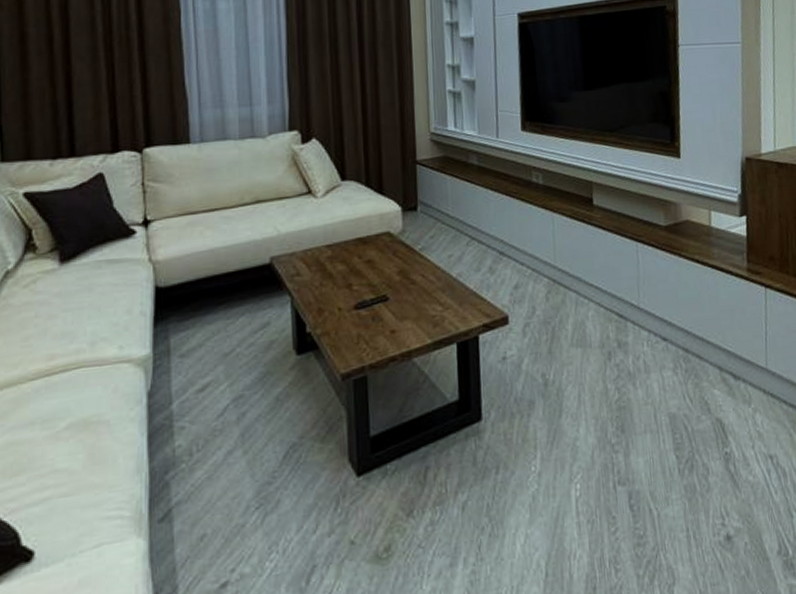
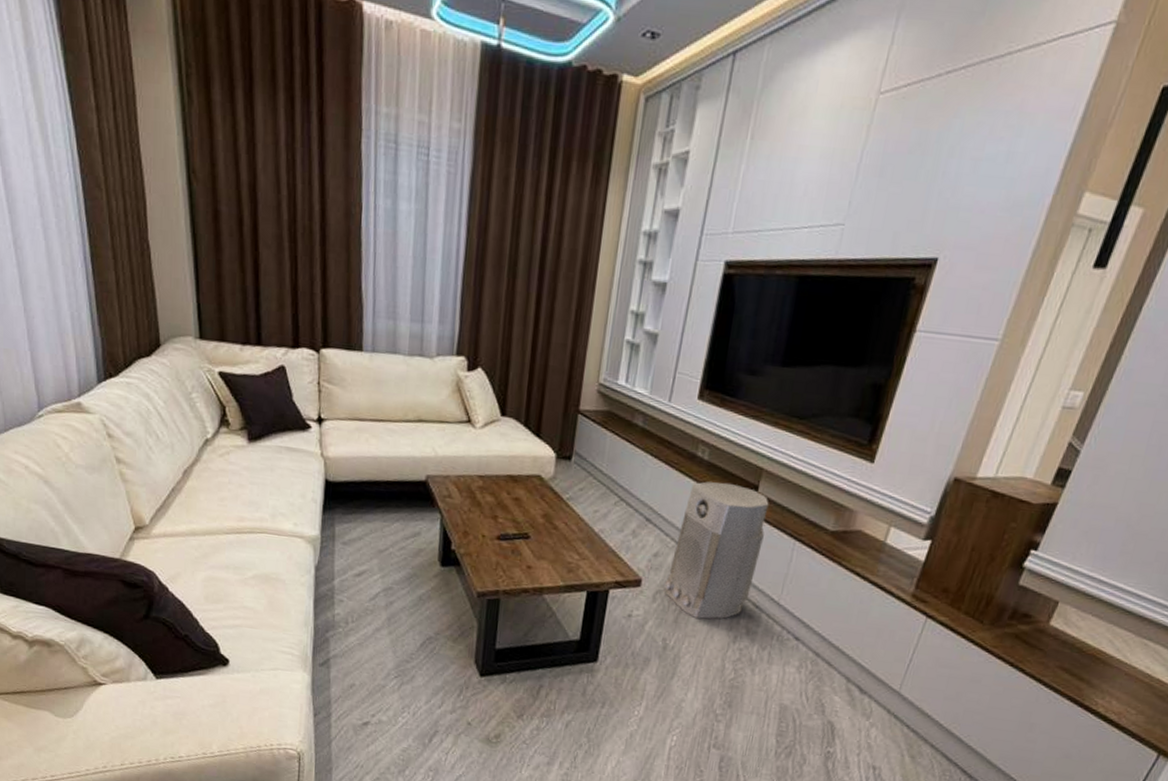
air purifier: none [530,201,611,343] -> present [664,481,769,619]

